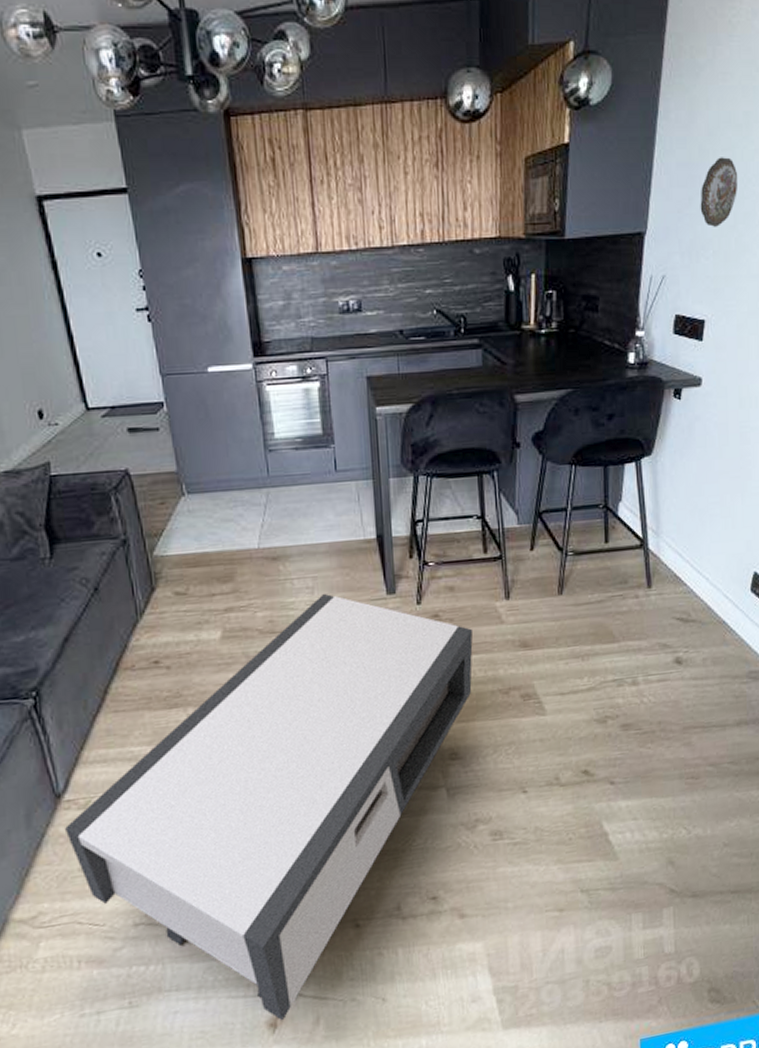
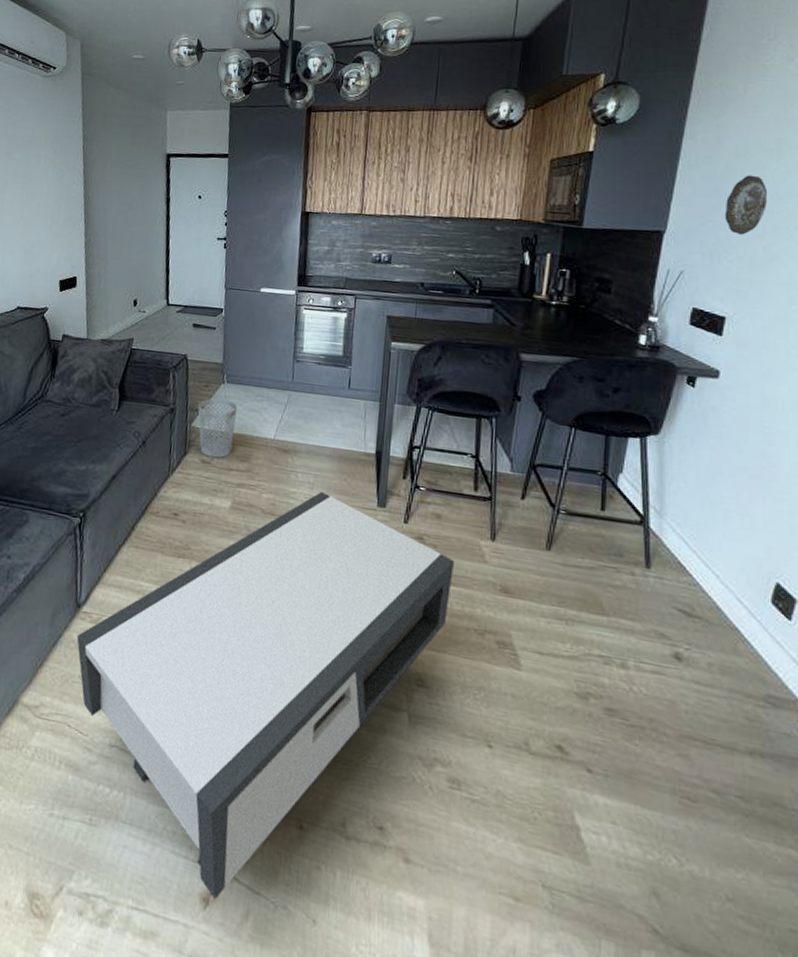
wastebasket: none [157,514,211,587] -> present [198,398,237,458]

